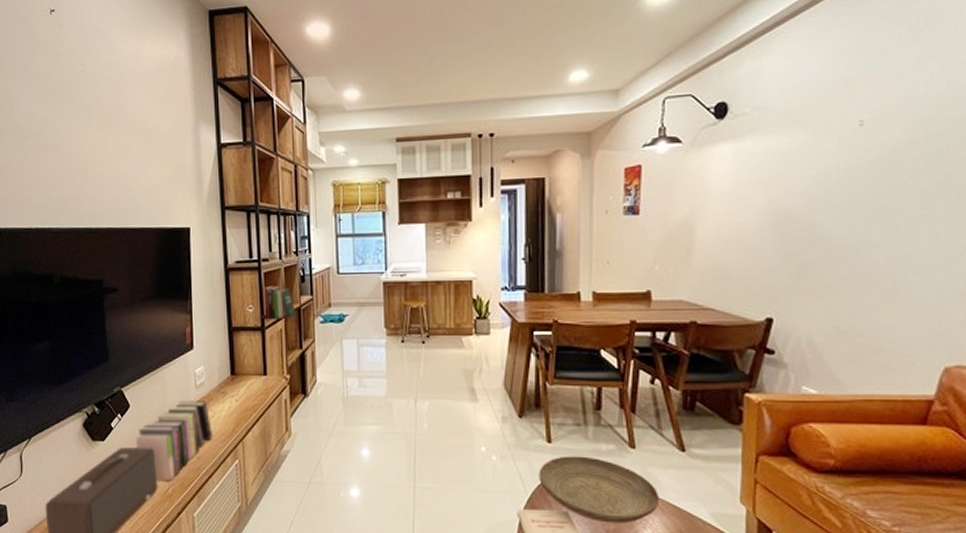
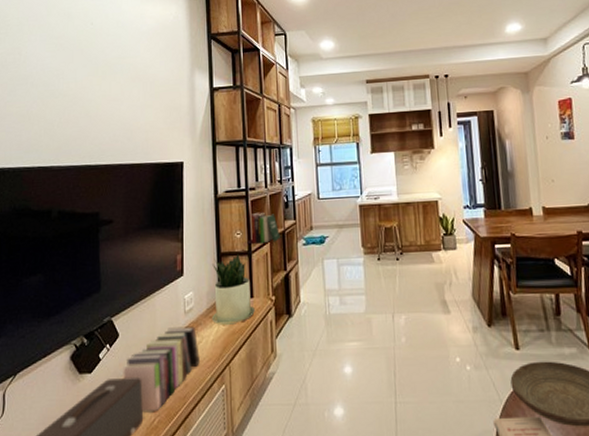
planter: none [223,329,269,401] -> present [212,254,255,325]

